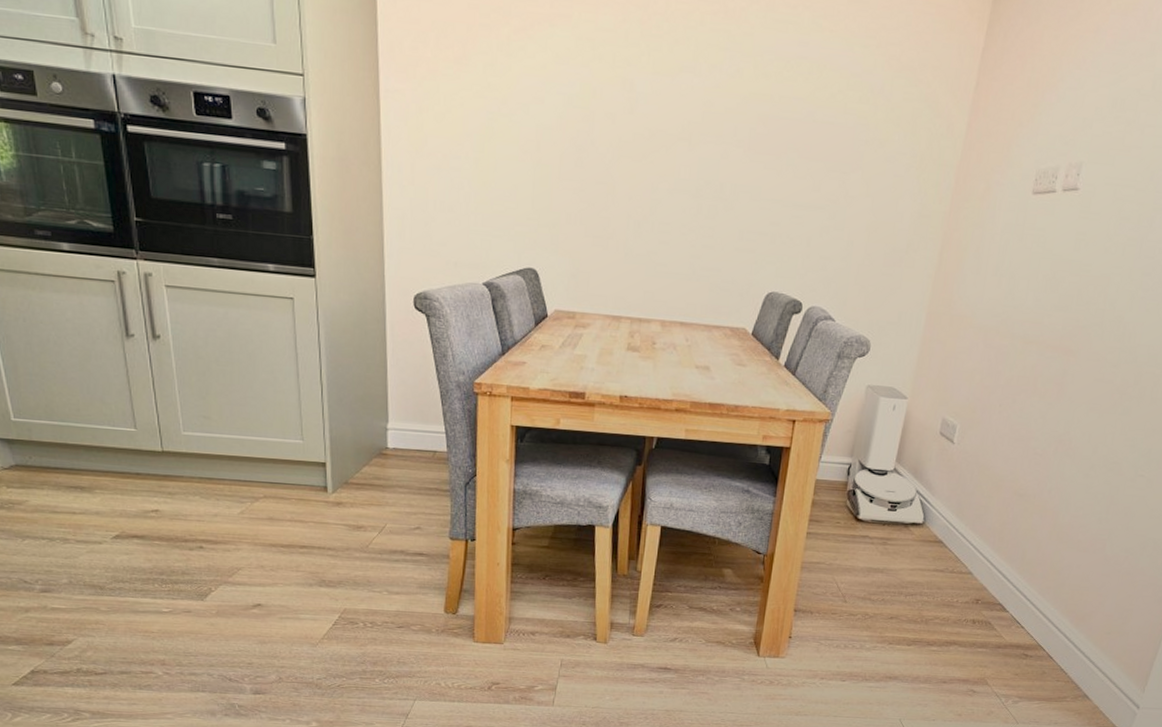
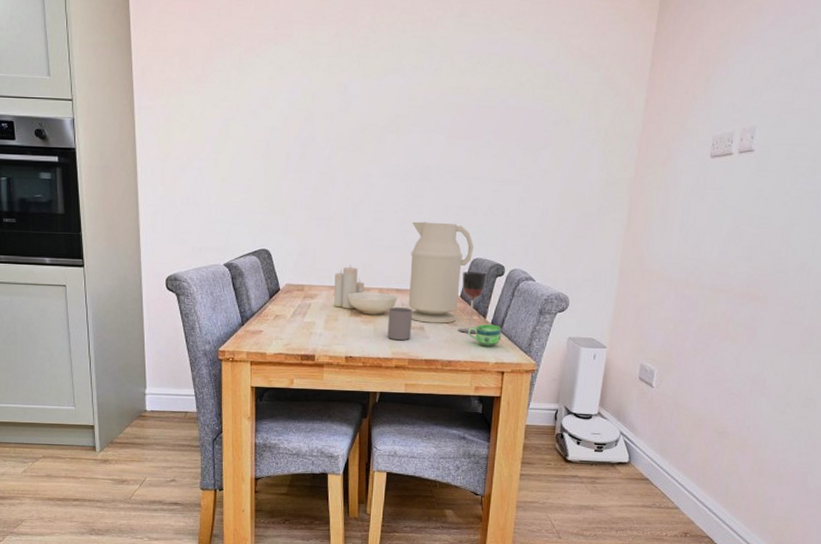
candle: none [609,292,645,343] -> present [334,265,364,309]
bowl: none [625,323,682,351] -> present [347,292,398,315]
cup: none [668,342,697,381] -> present [387,307,412,341]
water jug: none [694,246,770,364] -> present [409,221,474,324]
wineglass: none [748,306,782,377] -> present [459,272,487,334]
cup: none [757,366,796,392] -> present [467,324,502,347]

